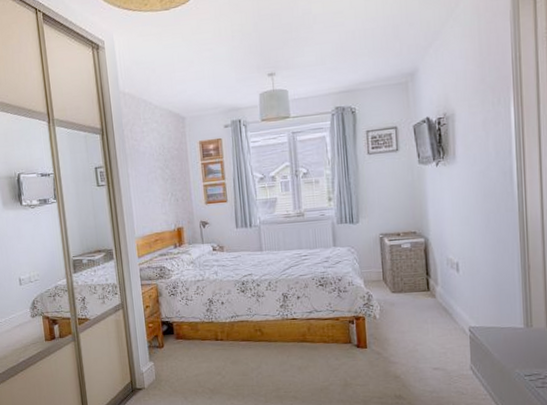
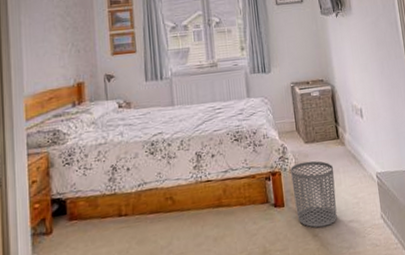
waste bin: none [375,309,422,371] -> present [290,160,337,228]

